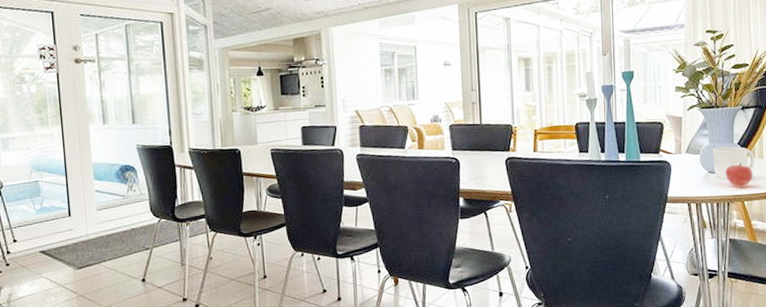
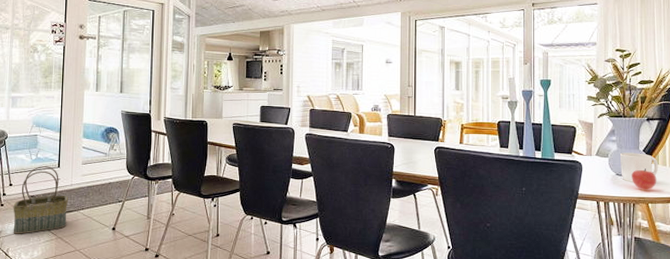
basket: none [21,216,88,296] -> present [13,166,69,234]

